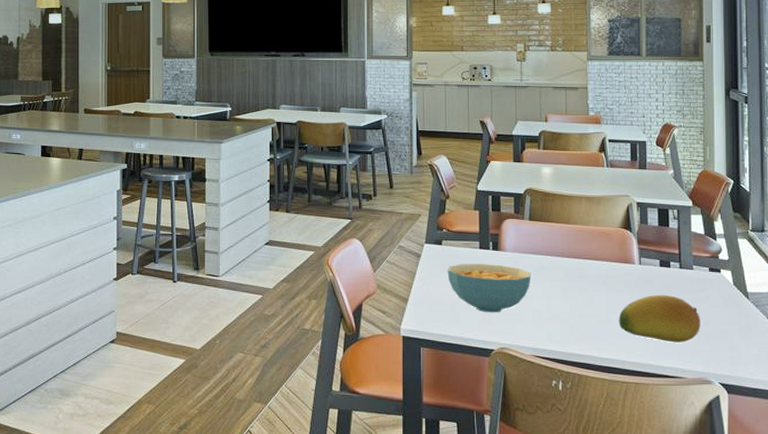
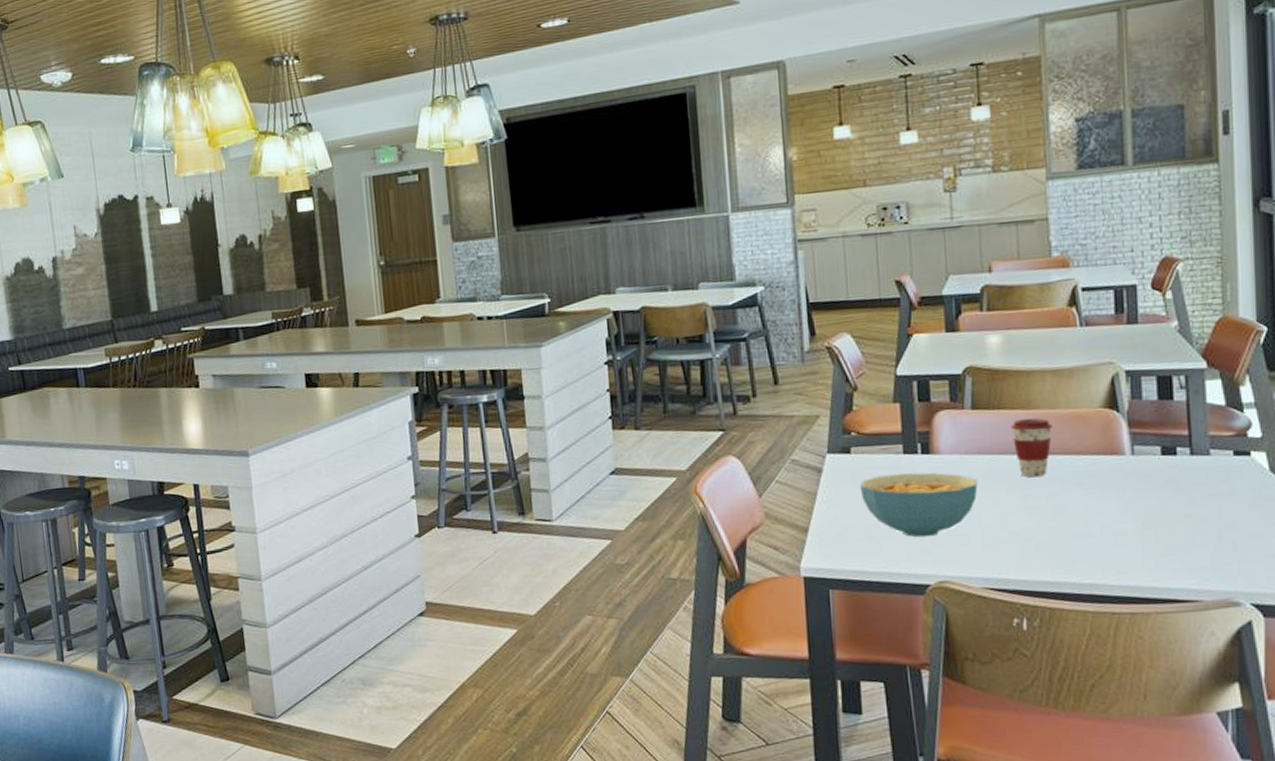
coffee cup: none [556,231,586,275] -> present [1011,418,1054,478]
fruit: present [618,295,700,343] -> none [1104,492,1223,556]

